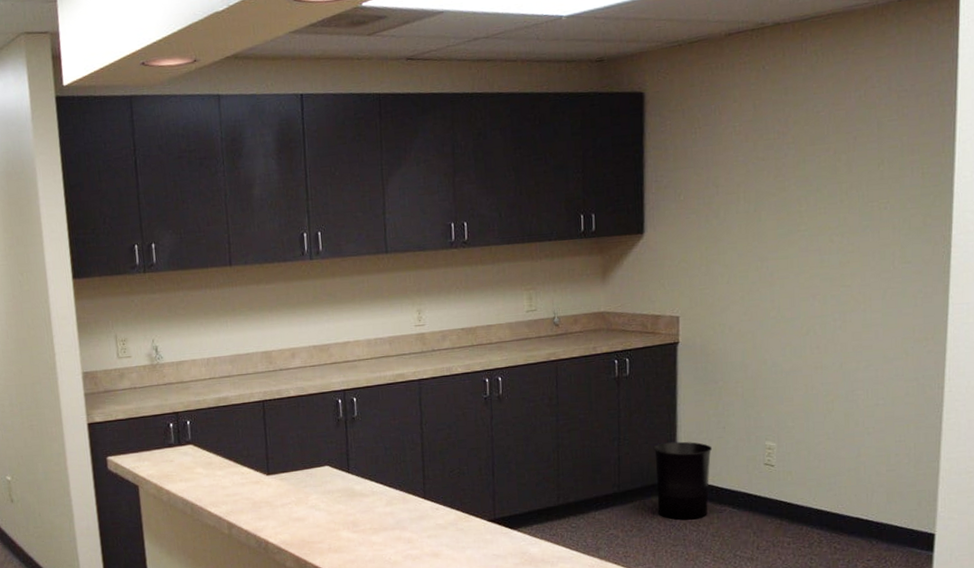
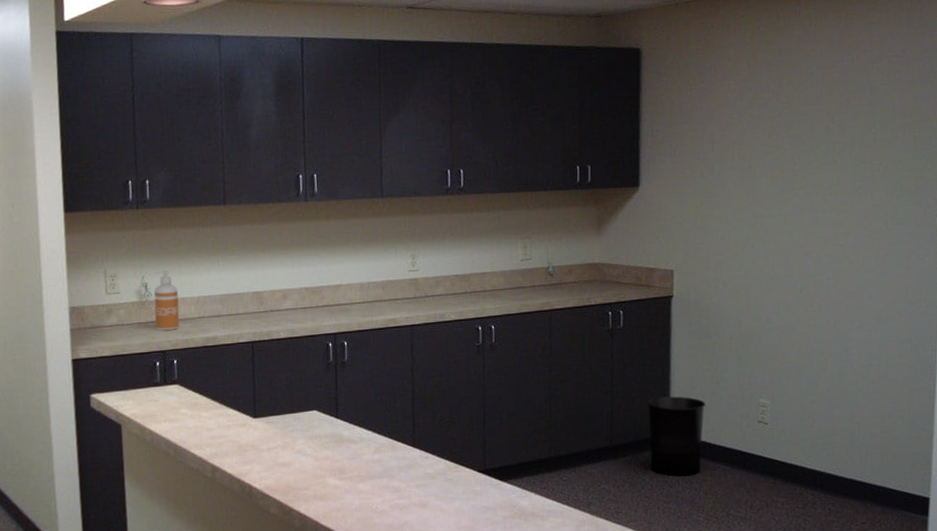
soap dispenser: none [164,333,191,393] -> present [153,271,180,331]

